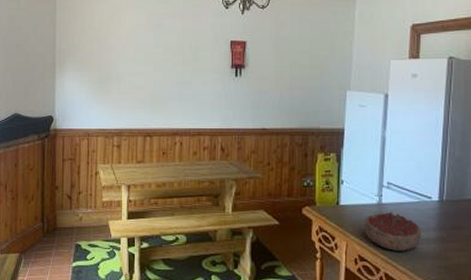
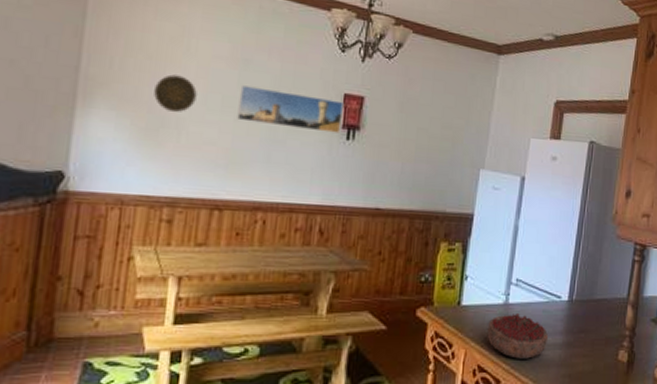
decorative plate: none [101,42,128,69] -> present [154,74,197,113]
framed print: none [156,44,231,72] -> present [237,85,344,133]

